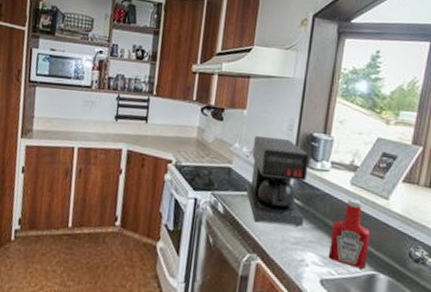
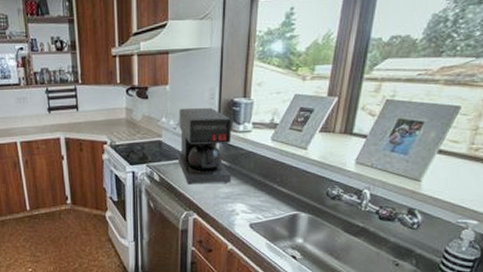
ketchup bottle: present [328,198,370,269] -> none [255,152,291,211]

